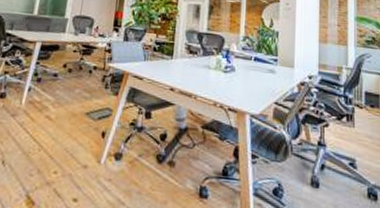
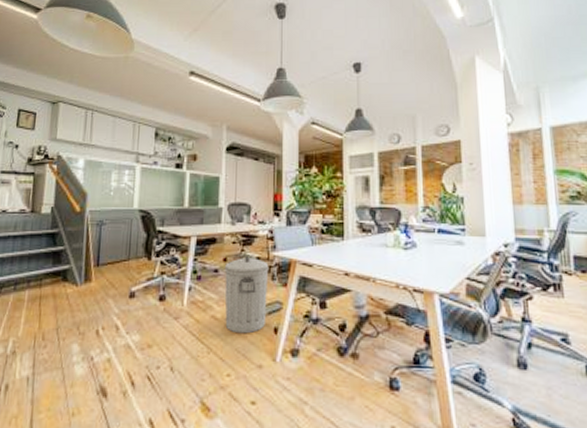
trash can: none [57,64,104,136] -> present [224,256,269,334]

